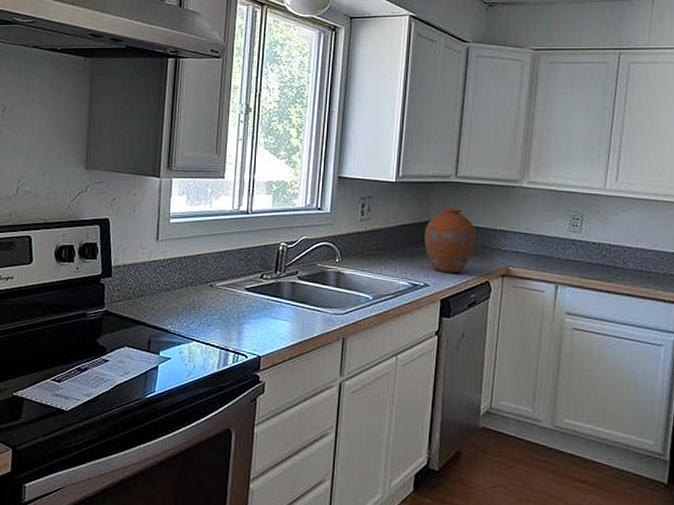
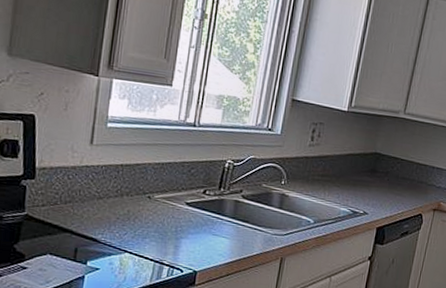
vase: present [424,208,477,273] -> none [368,142,417,205]

